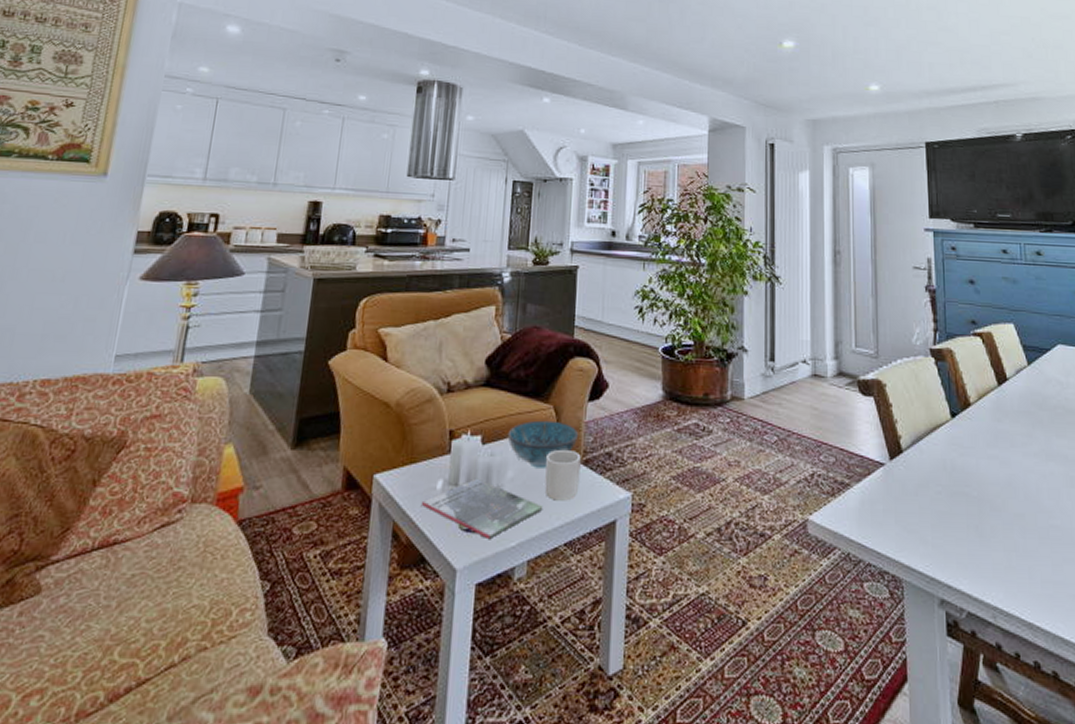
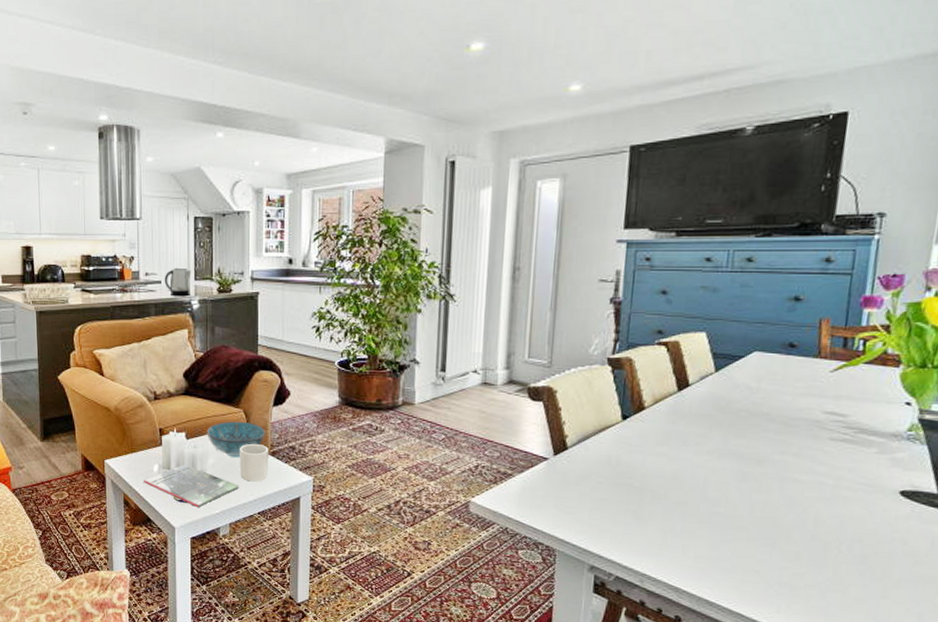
kettle: none [473,234,505,268] -> present [164,267,192,297]

